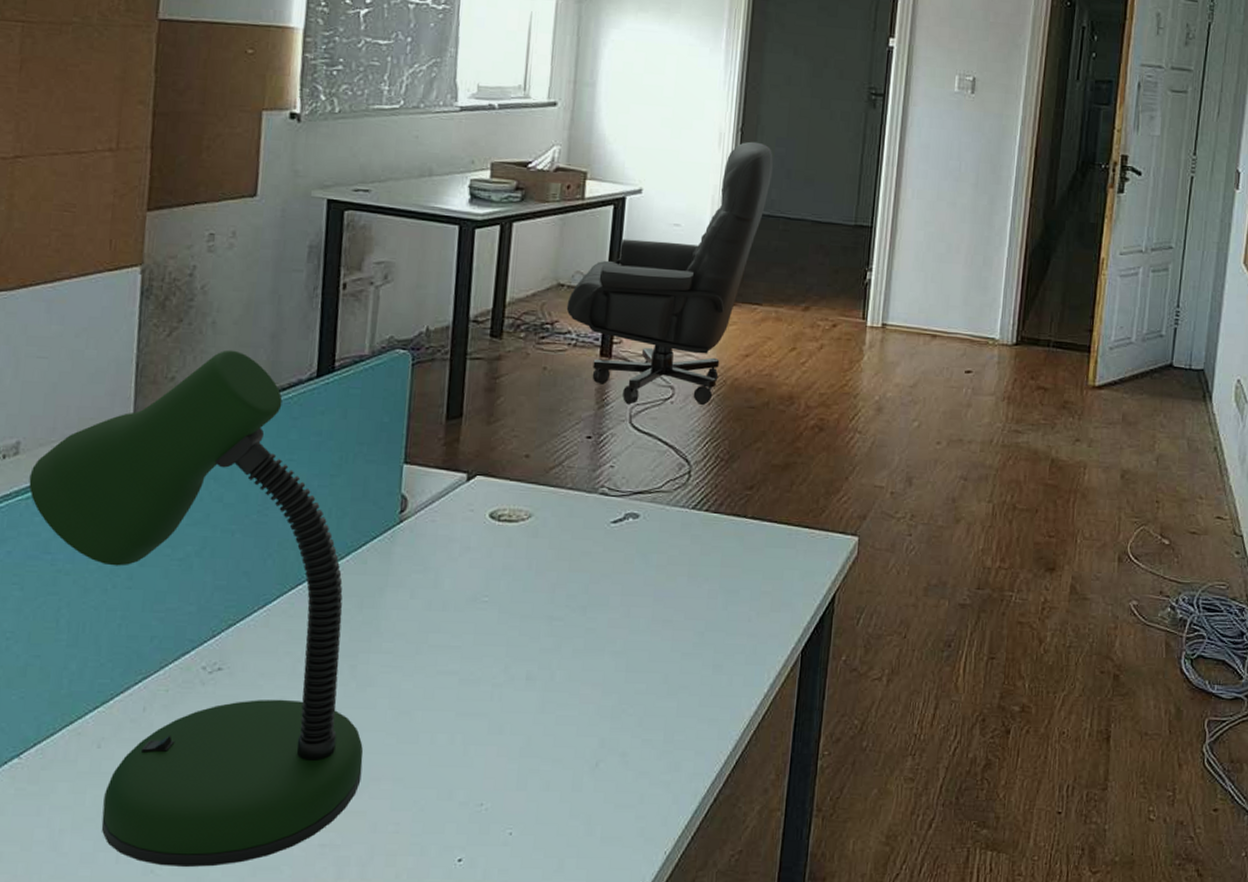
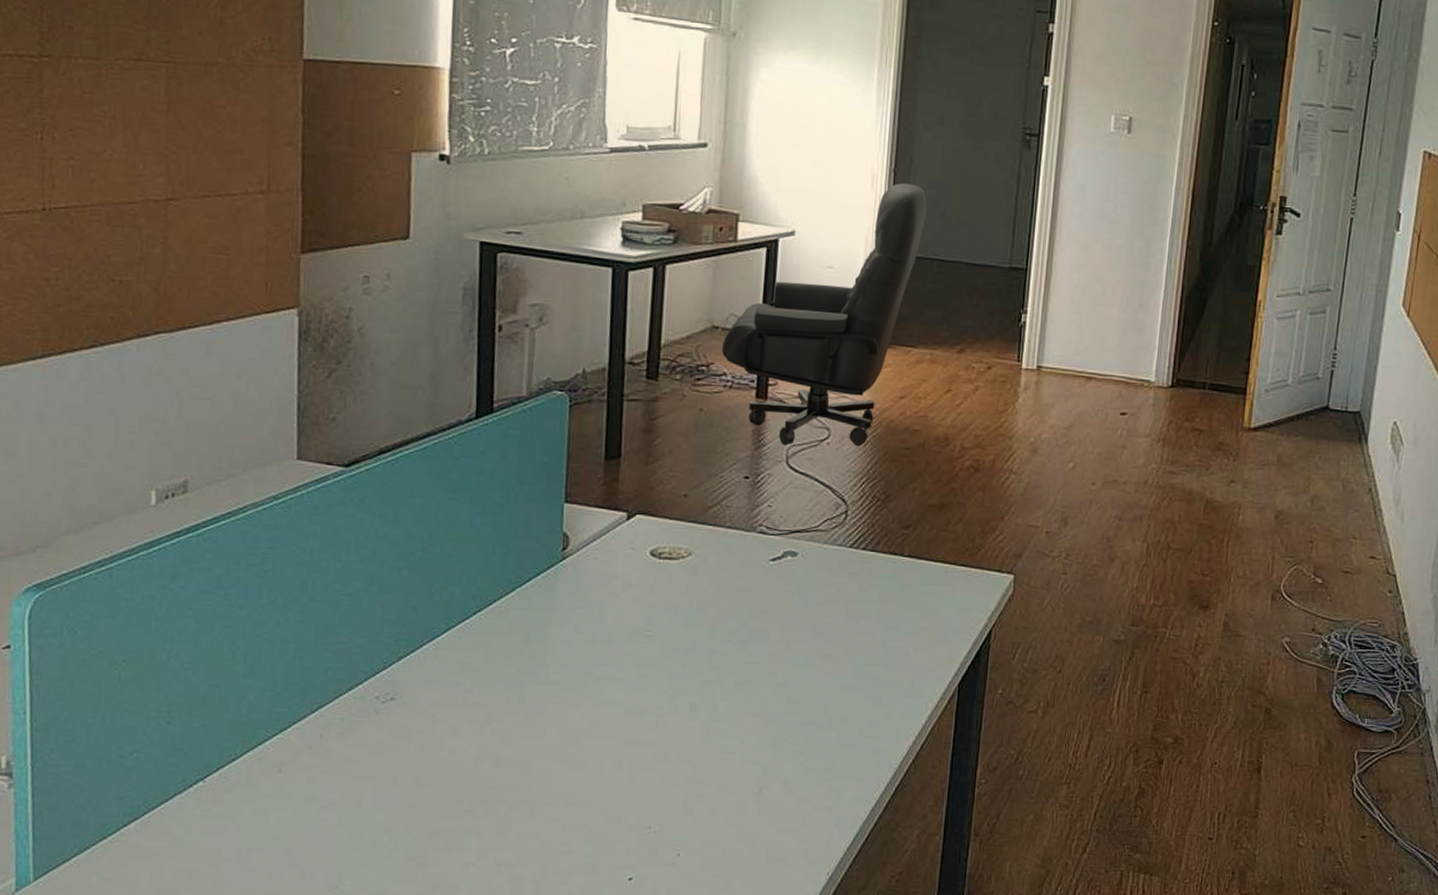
desk lamp: present [28,349,363,867] -> none [198,391,534,884]

